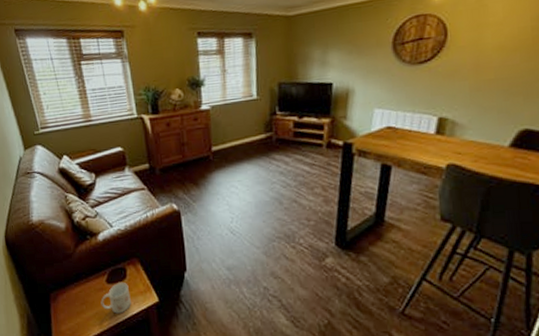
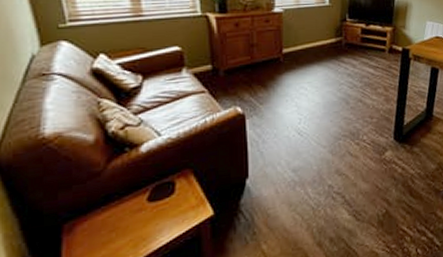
mug: present [100,283,131,314] -> none [138,198,179,237]

